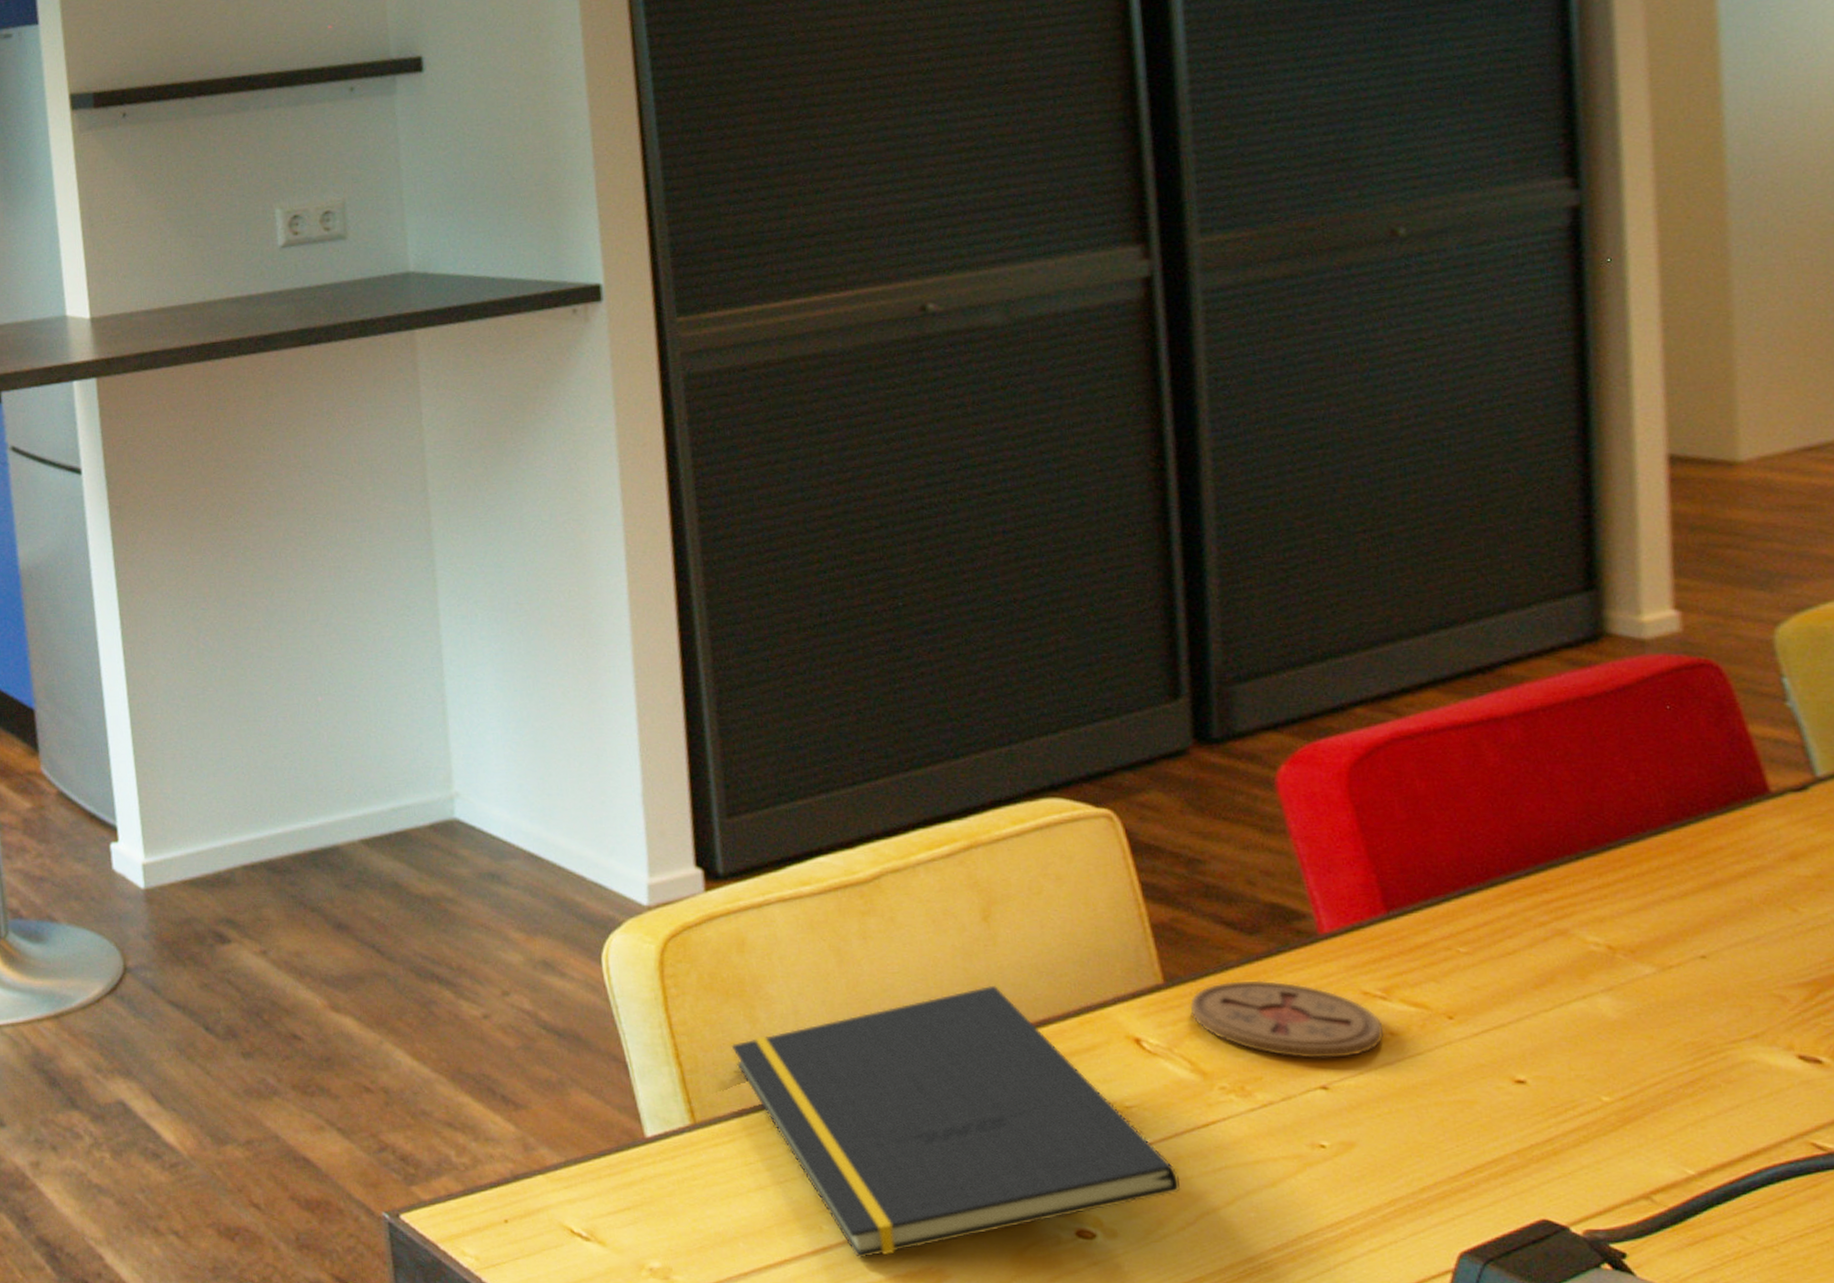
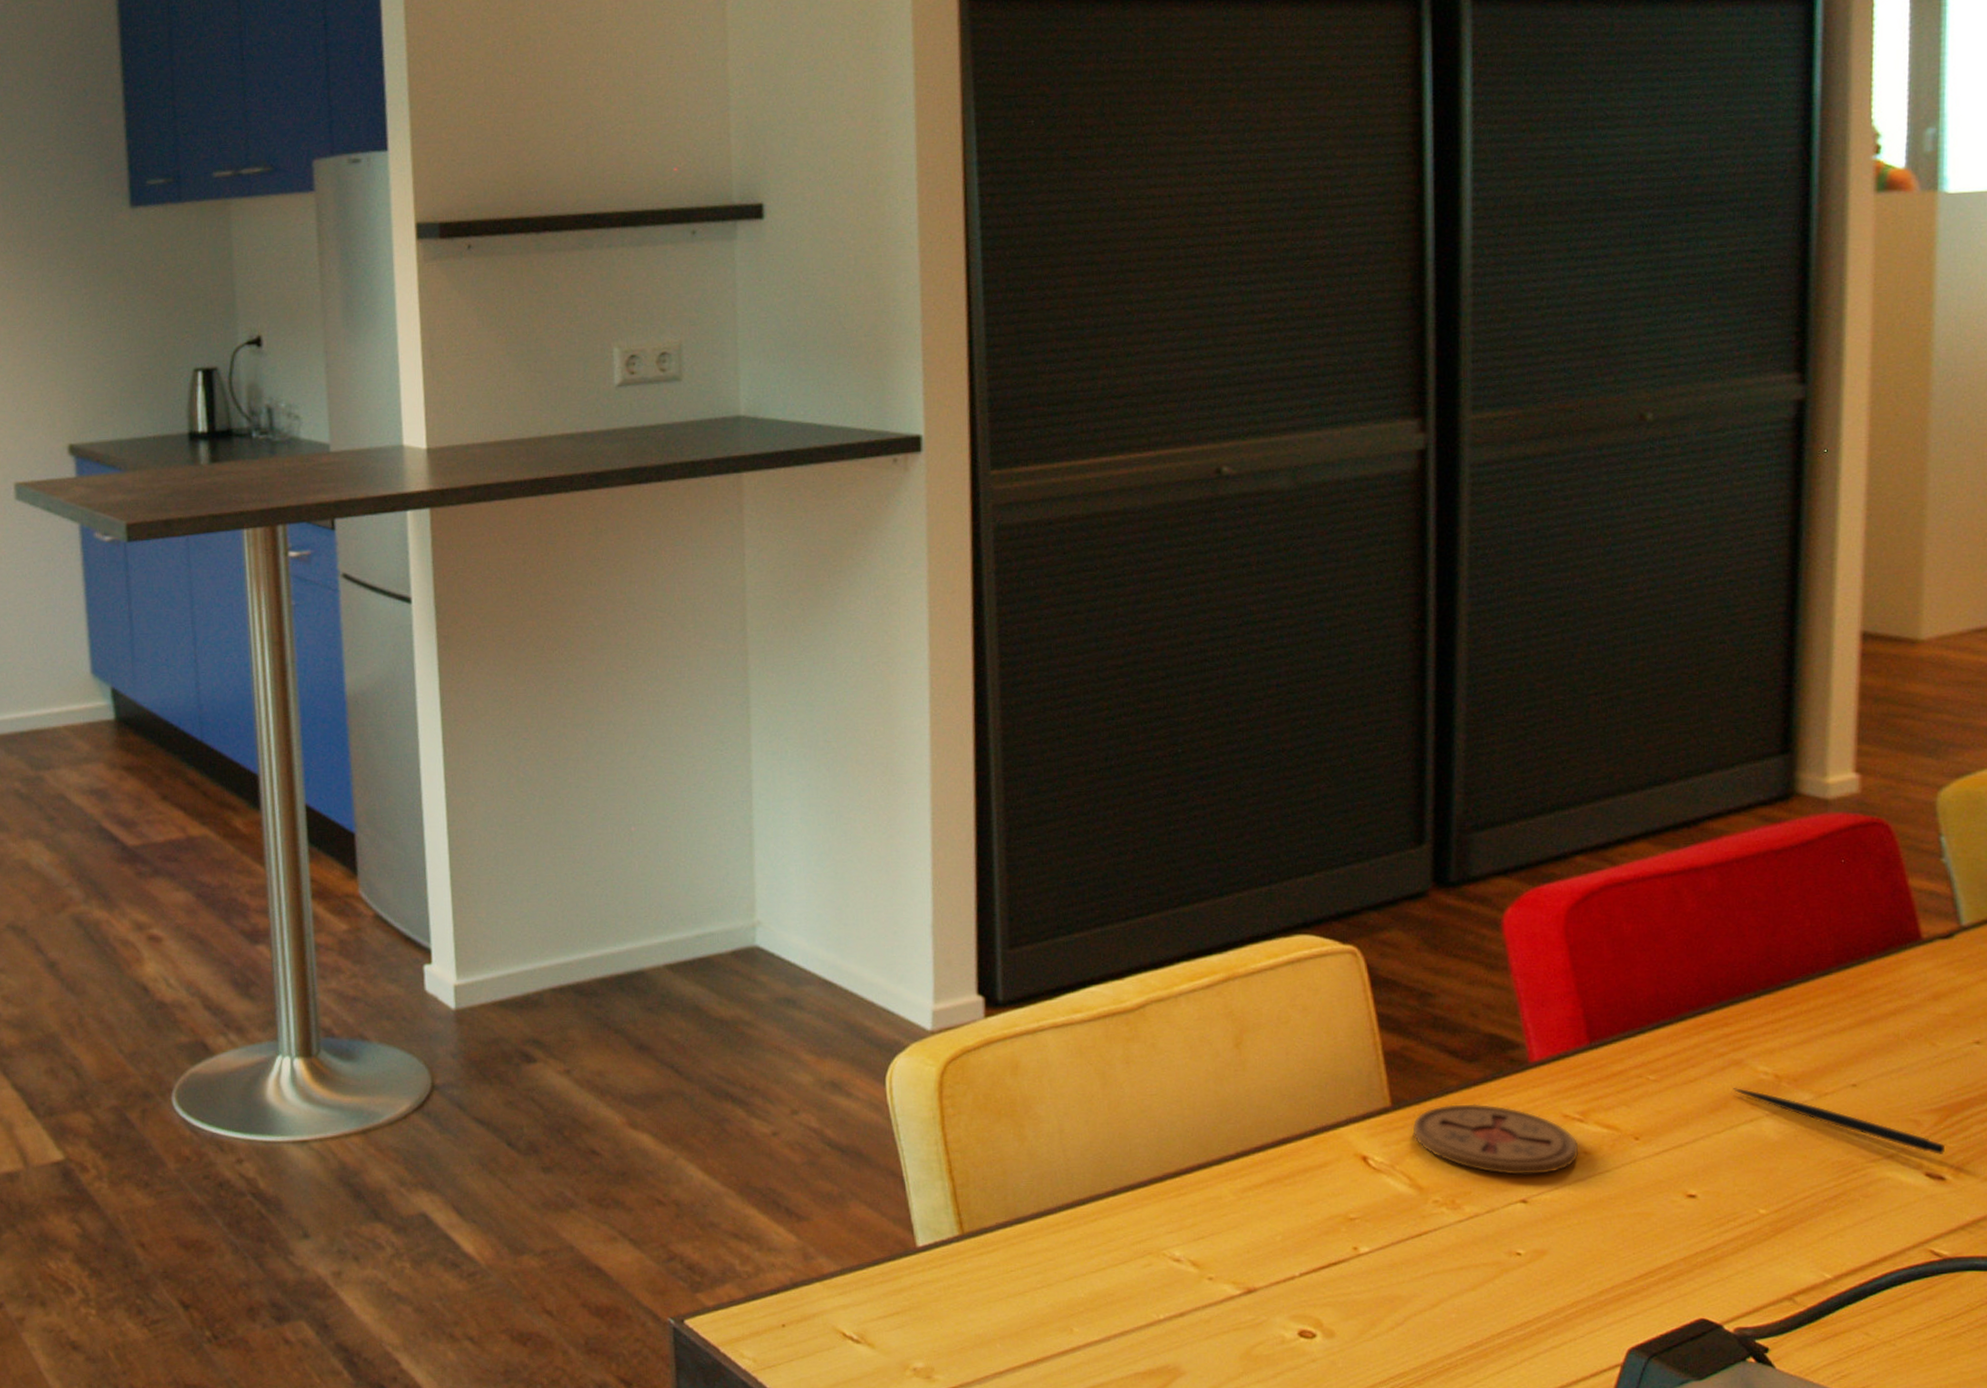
notepad: present [731,985,1180,1259] -> none [1000,1106,1393,1358]
pen: none [1560,961,1819,1036] -> present [1733,1088,1945,1156]

